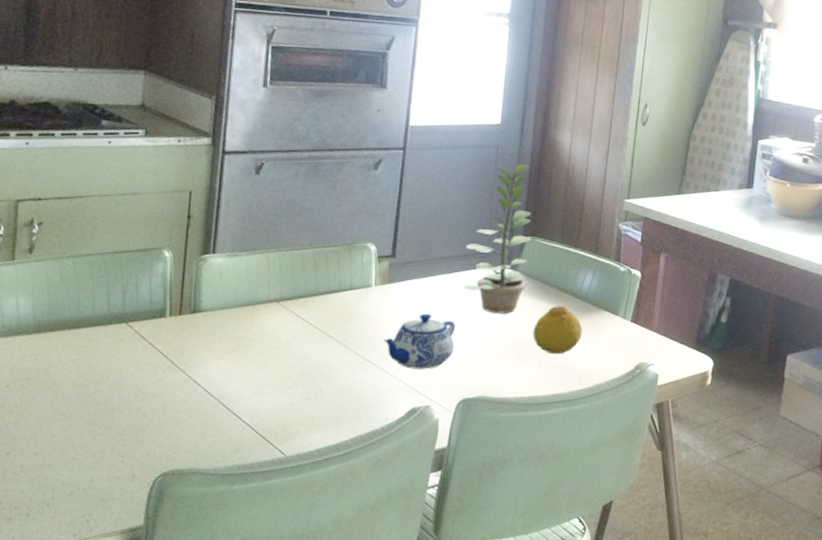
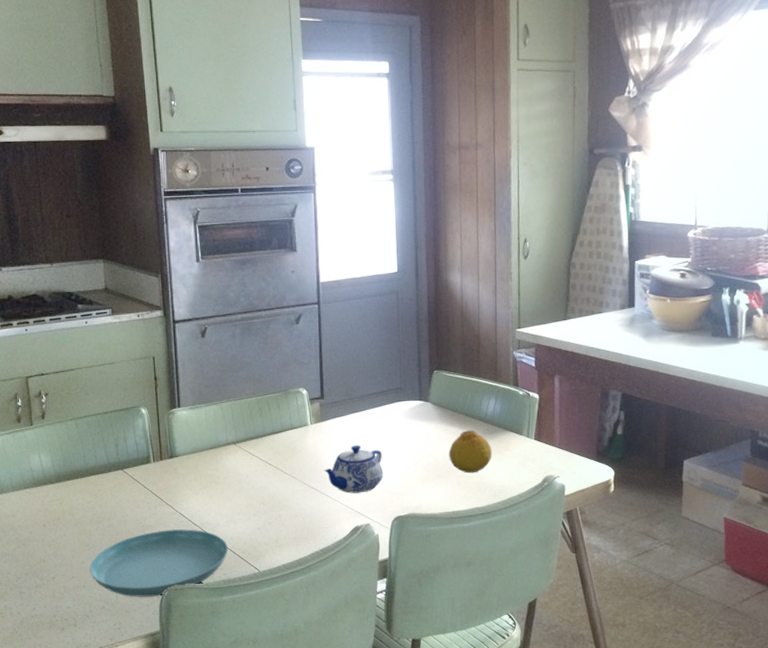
saucer: none [60,399,251,483] -> present [89,528,229,598]
plant: present [463,163,532,314] -> none [382,306,438,441]

